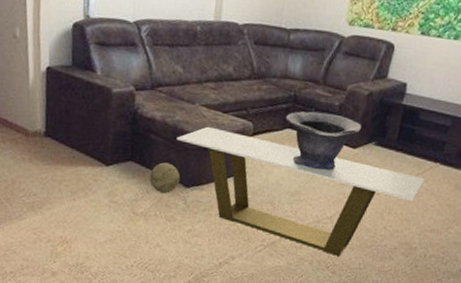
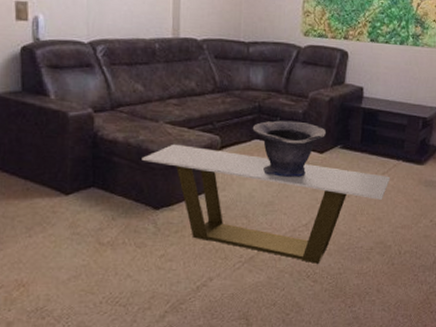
decorative ball: present [150,162,181,193] -> none [115,185,149,217]

